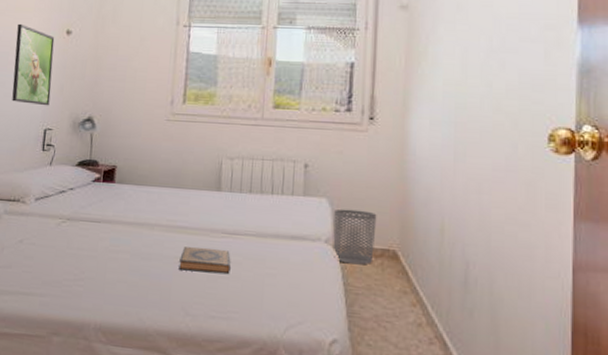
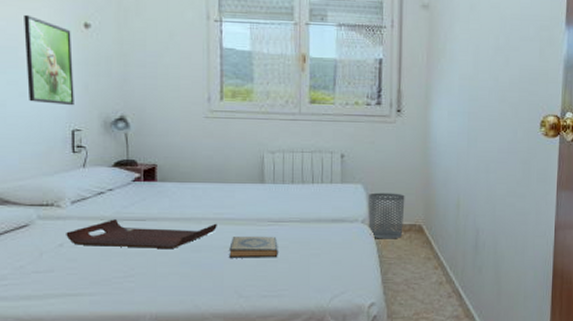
serving tray: none [26,219,169,255] -> present [66,219,217,250]

